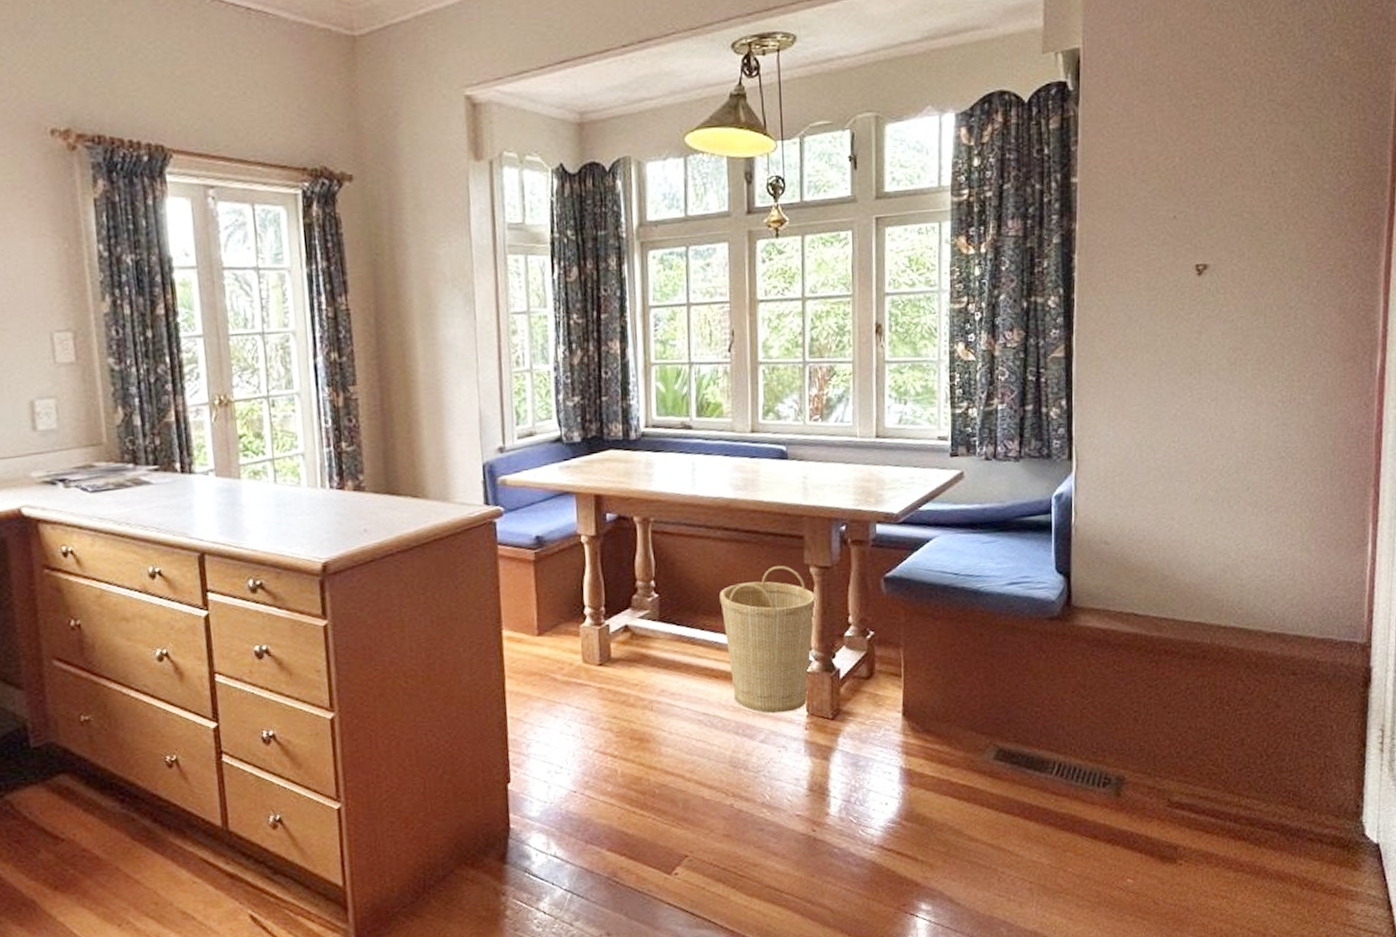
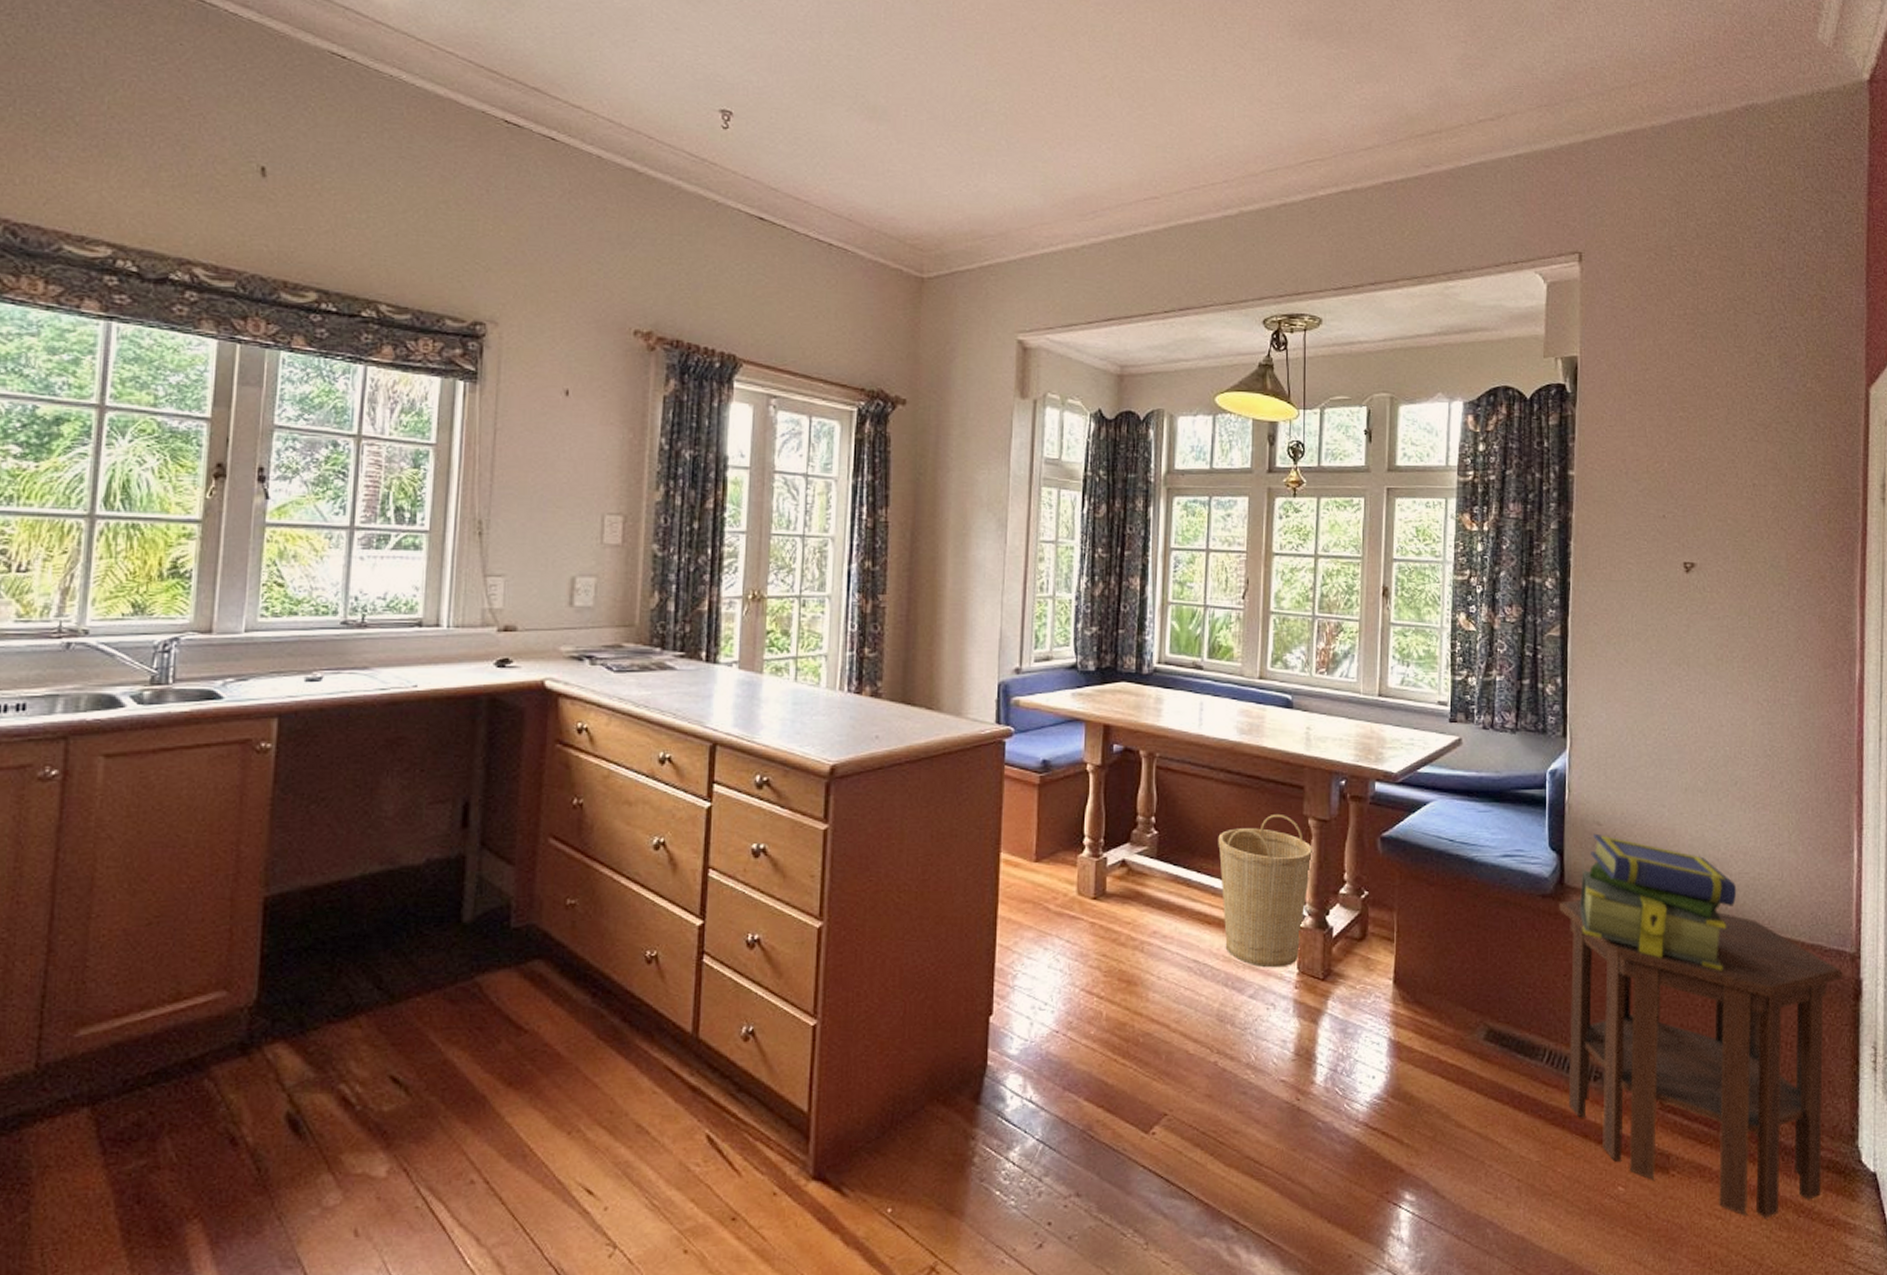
side table: none [1067,617,1353,894] -> present [1559,900,1843,1218]
stack of books: none [1088,552,1247,673] -> present [1580,833,1737,971]

